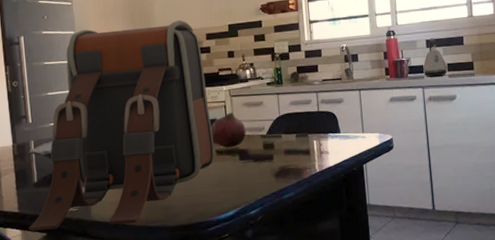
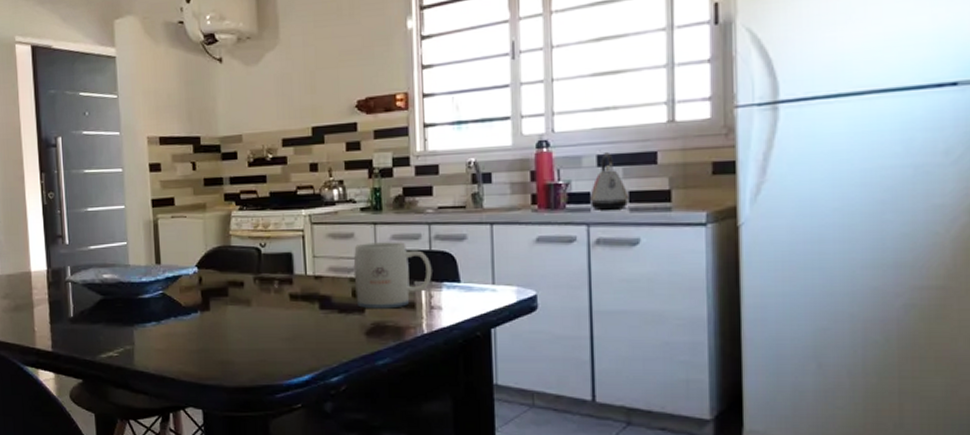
backpack: present [29,20,215,231] -> none [63,119,288,379]
fruit: present [210,112,246,148] -> none [283,245,330,291]
mug: none [263,106,321,157] -> present [353,242,432,309]

